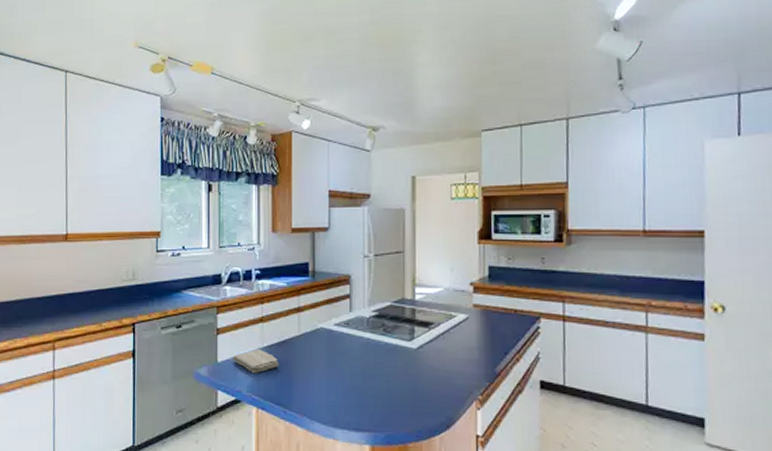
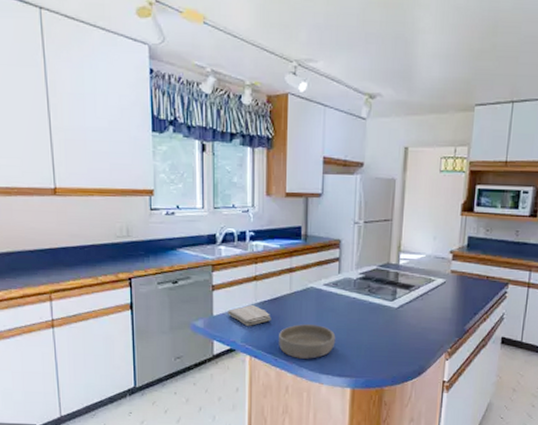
bowl: none [288,370,350,410] -> present [279,324,336,359]

